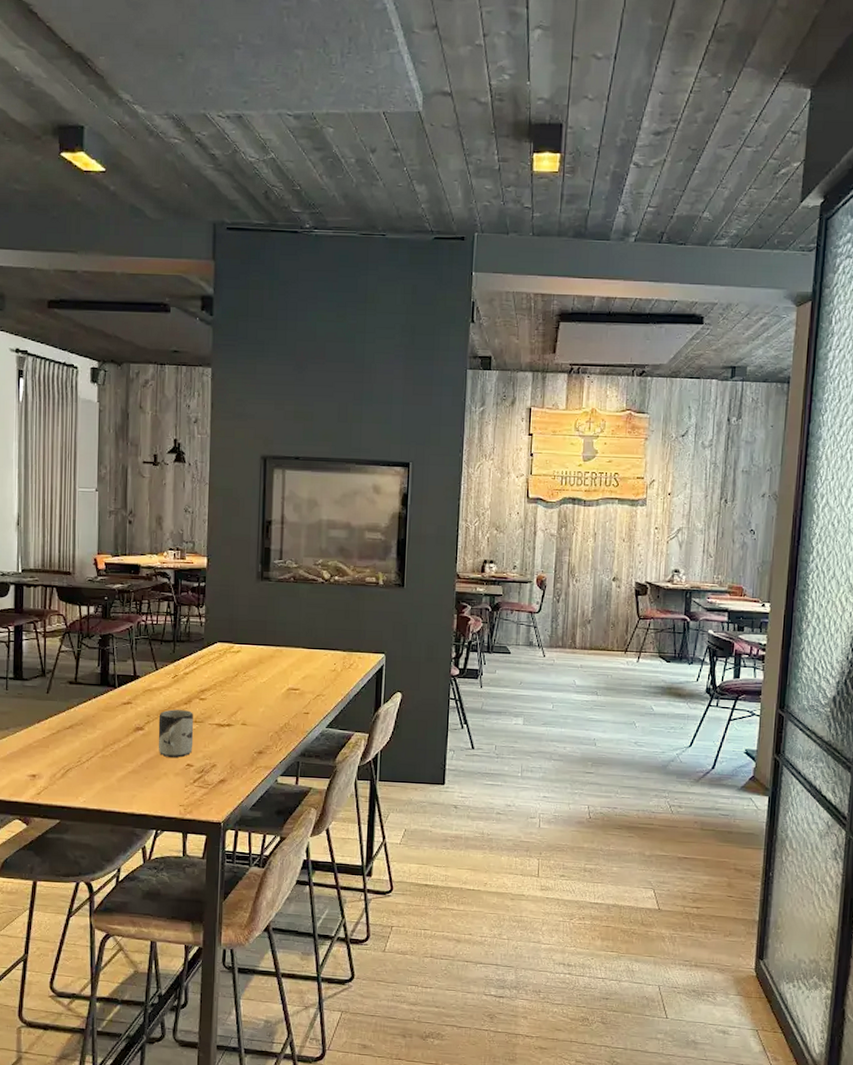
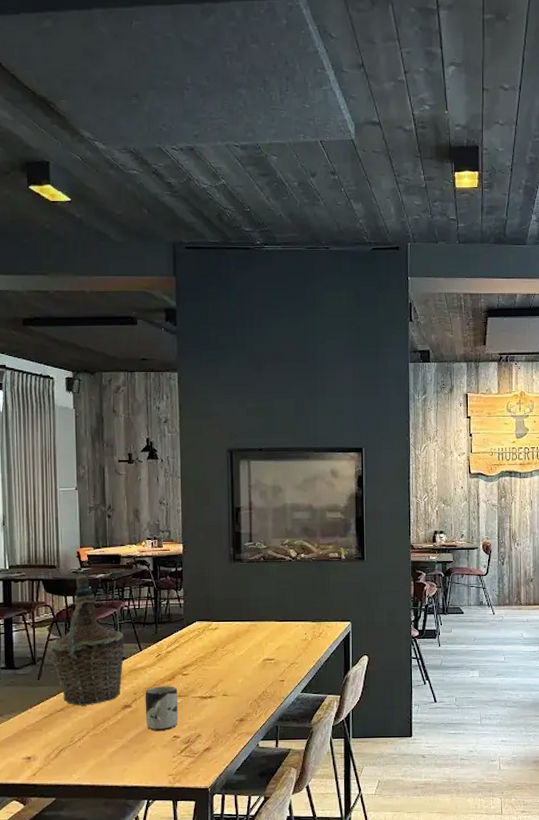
bottle: none [61,585,140,725] -> present [50,576,125,706]

